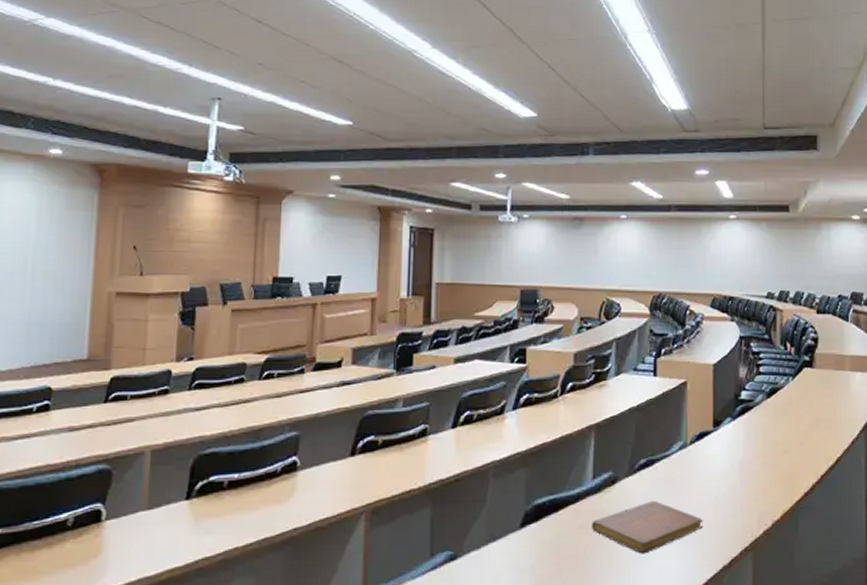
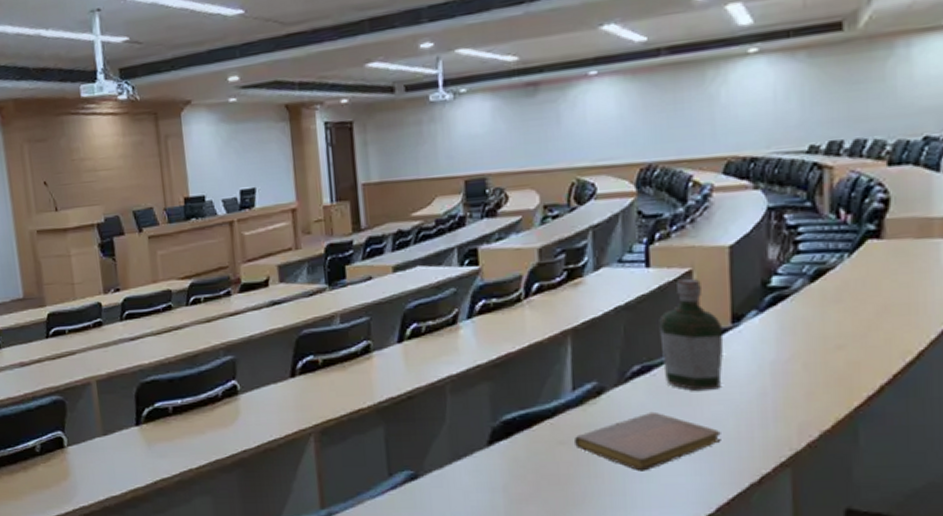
bottle: none [661,388,707,483] -> present [659,278,724,391]

